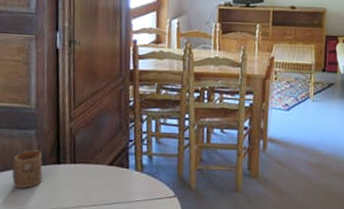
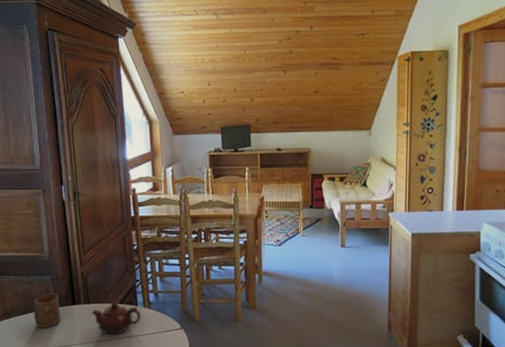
teapot: none [77,162,132,200] -> present [91,301,141,334]

